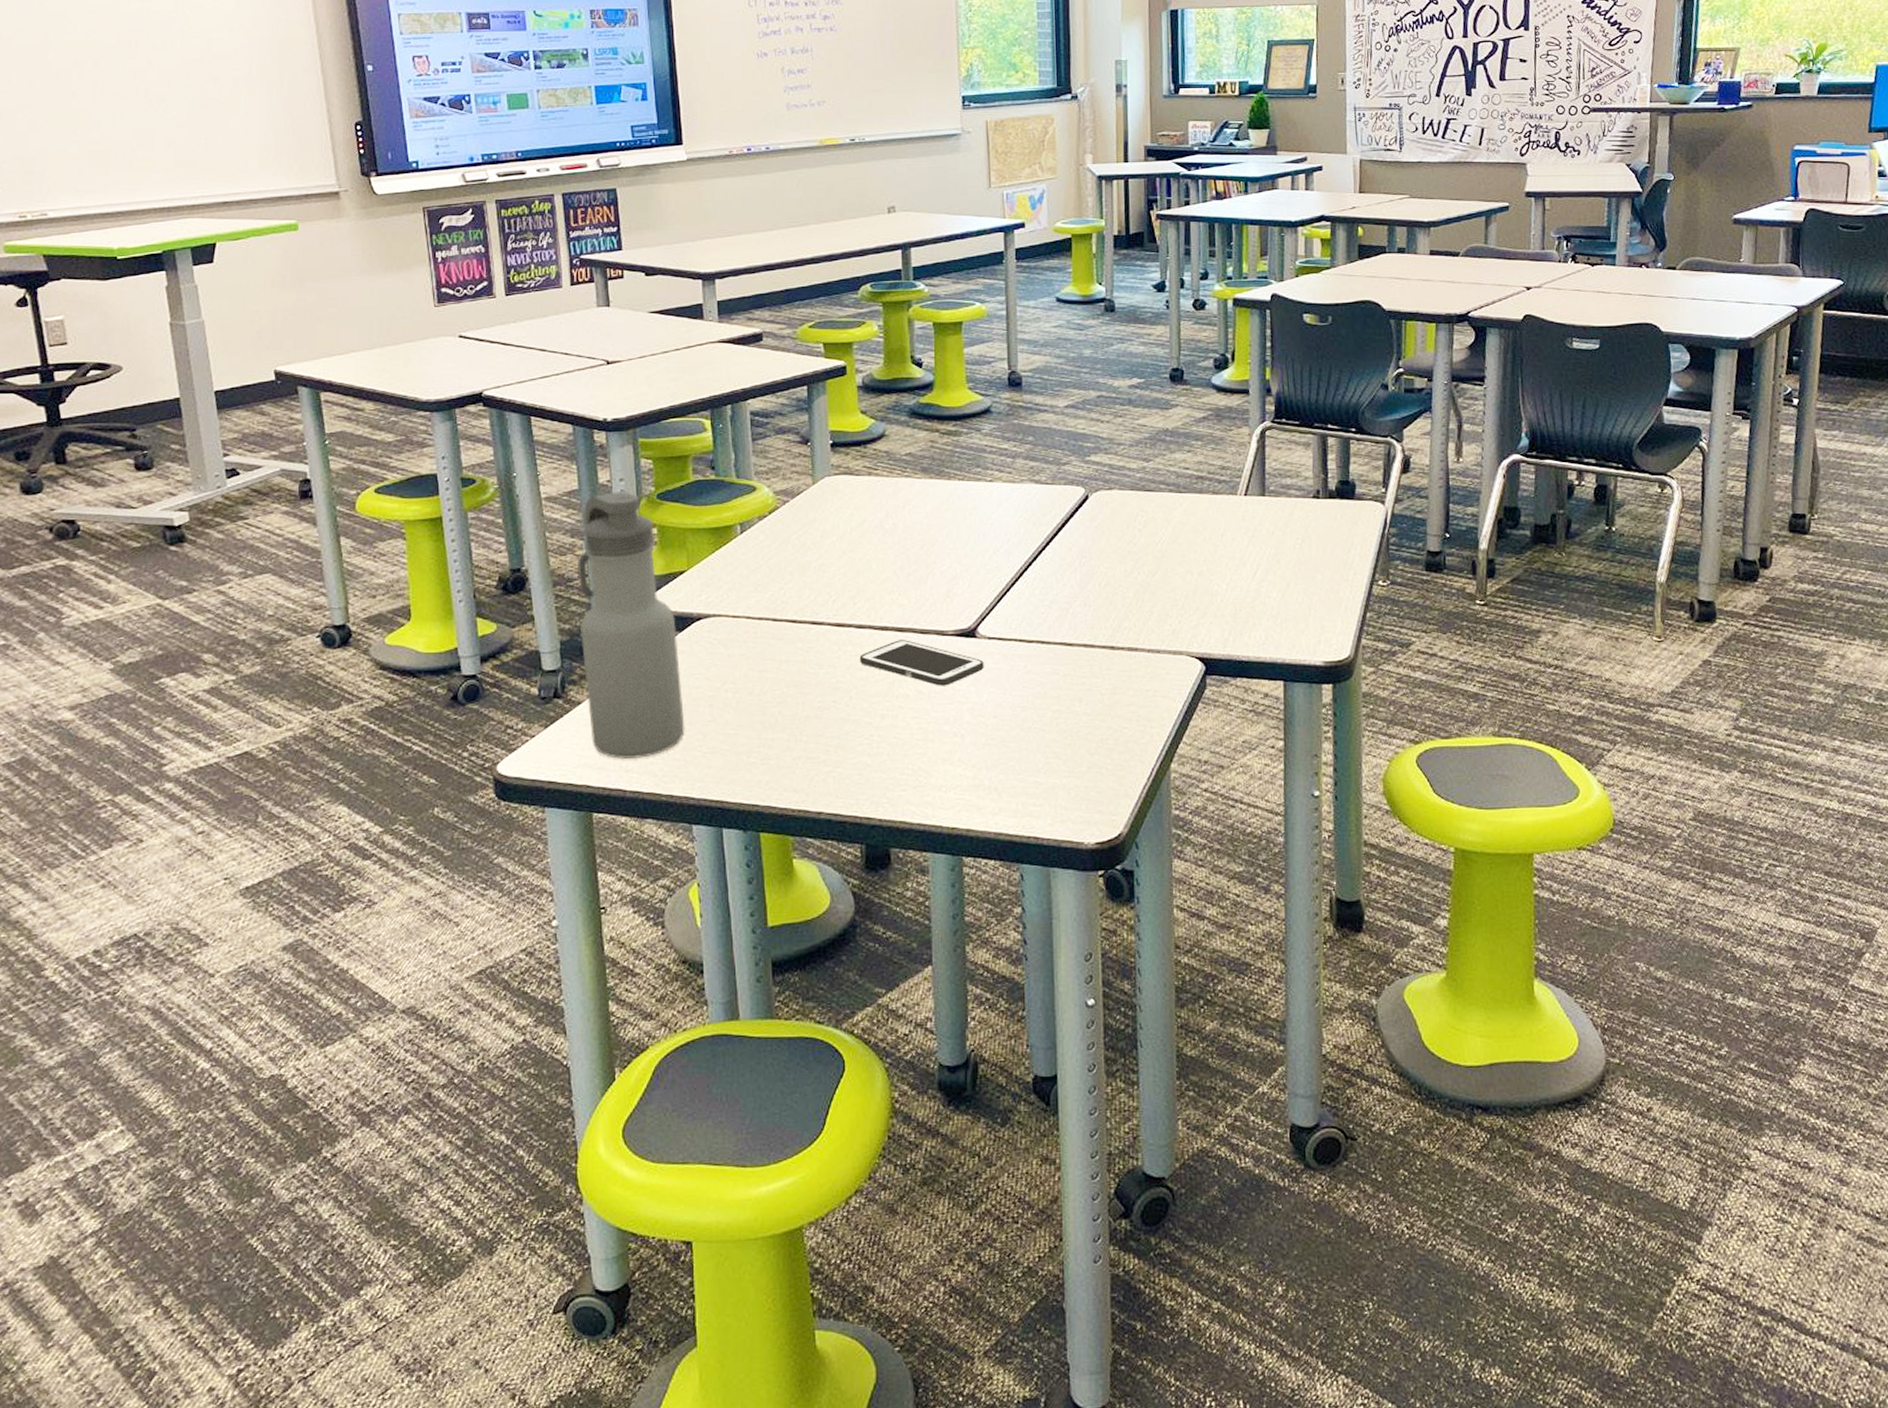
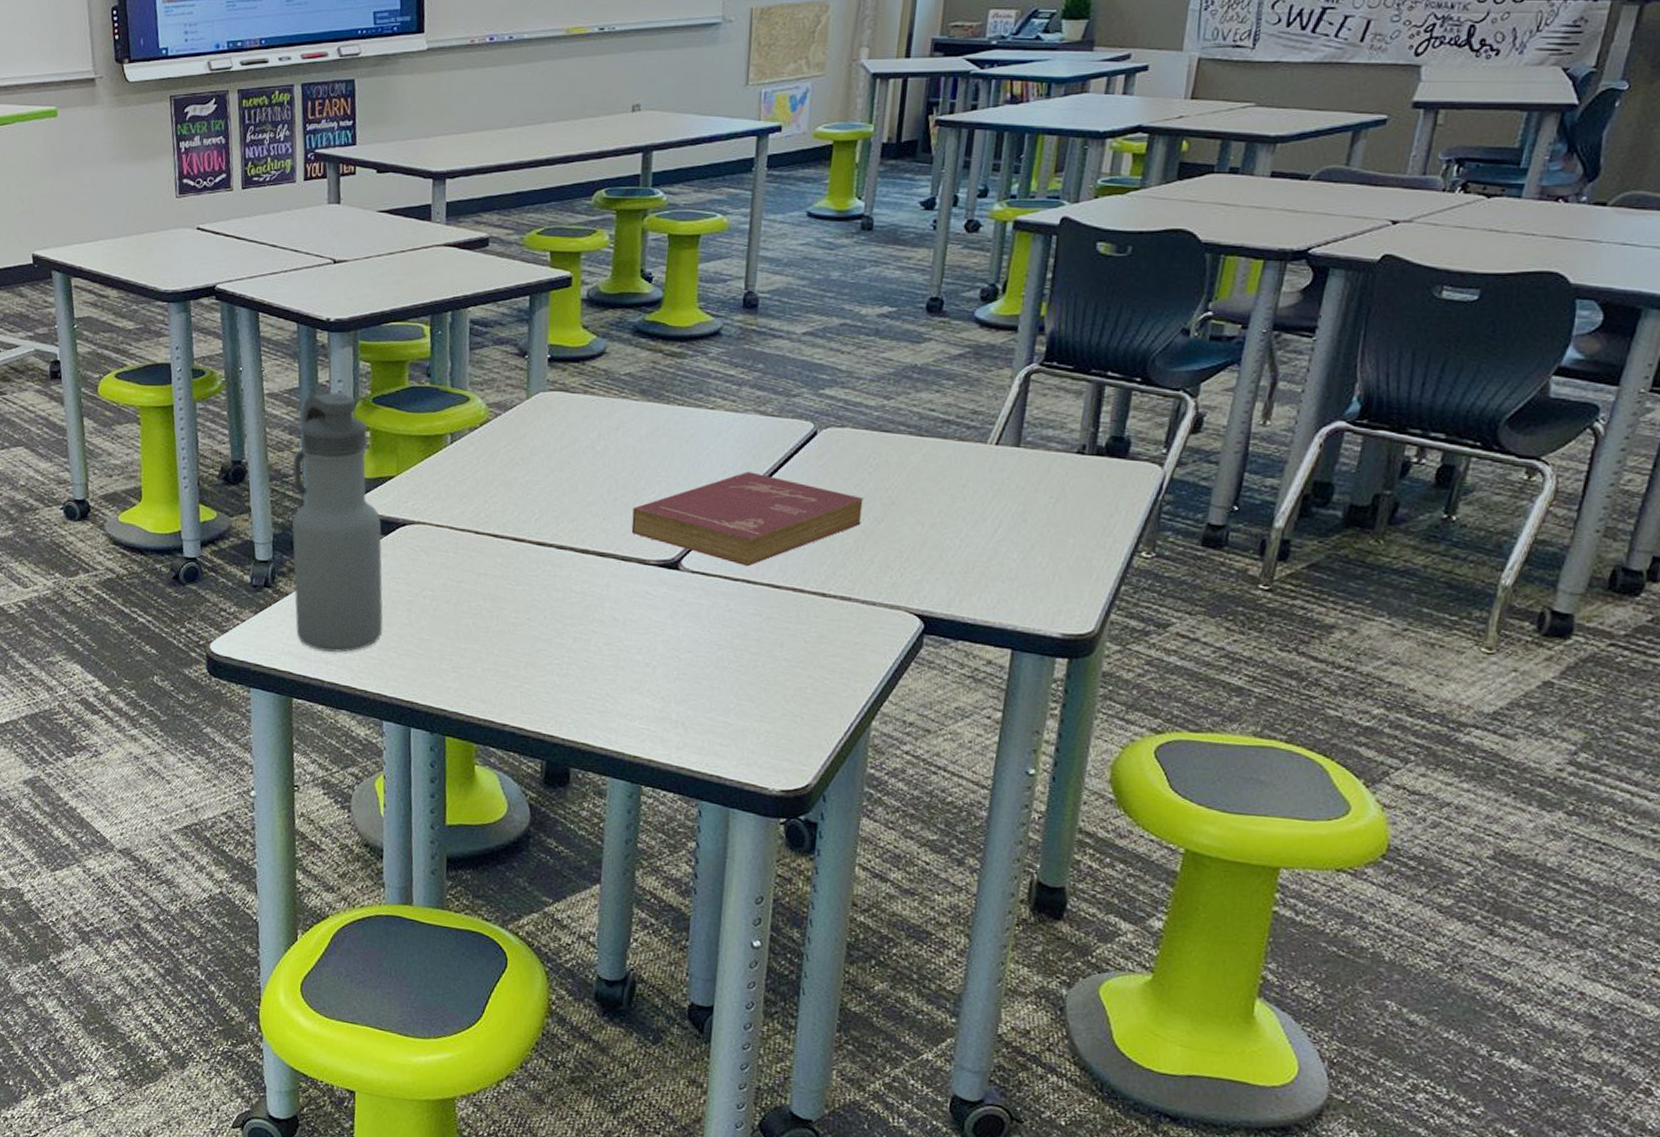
cell phone: present [859,640,984,686] -> none [557,564,685,616]
book: none [926,538,1138,628] -> present [631,471,863,567]

